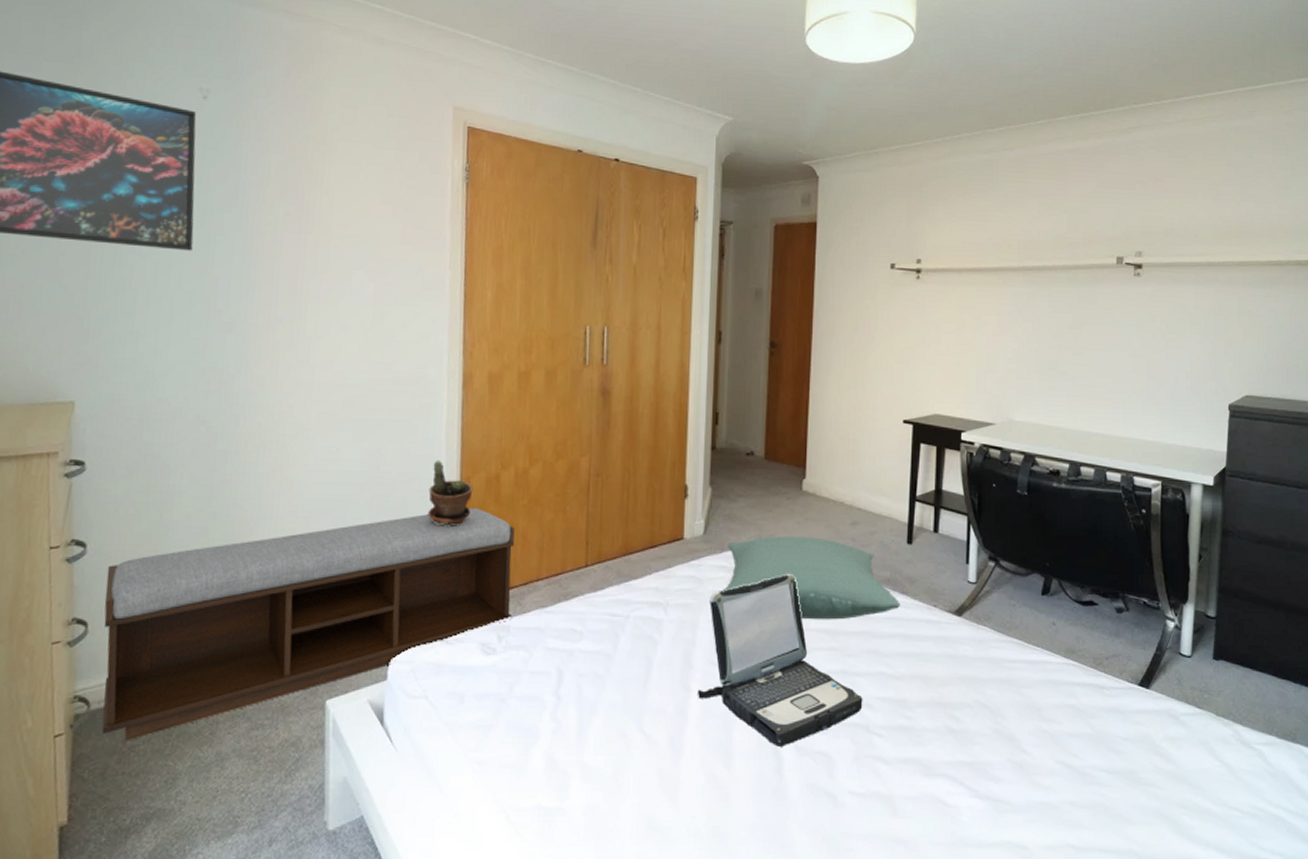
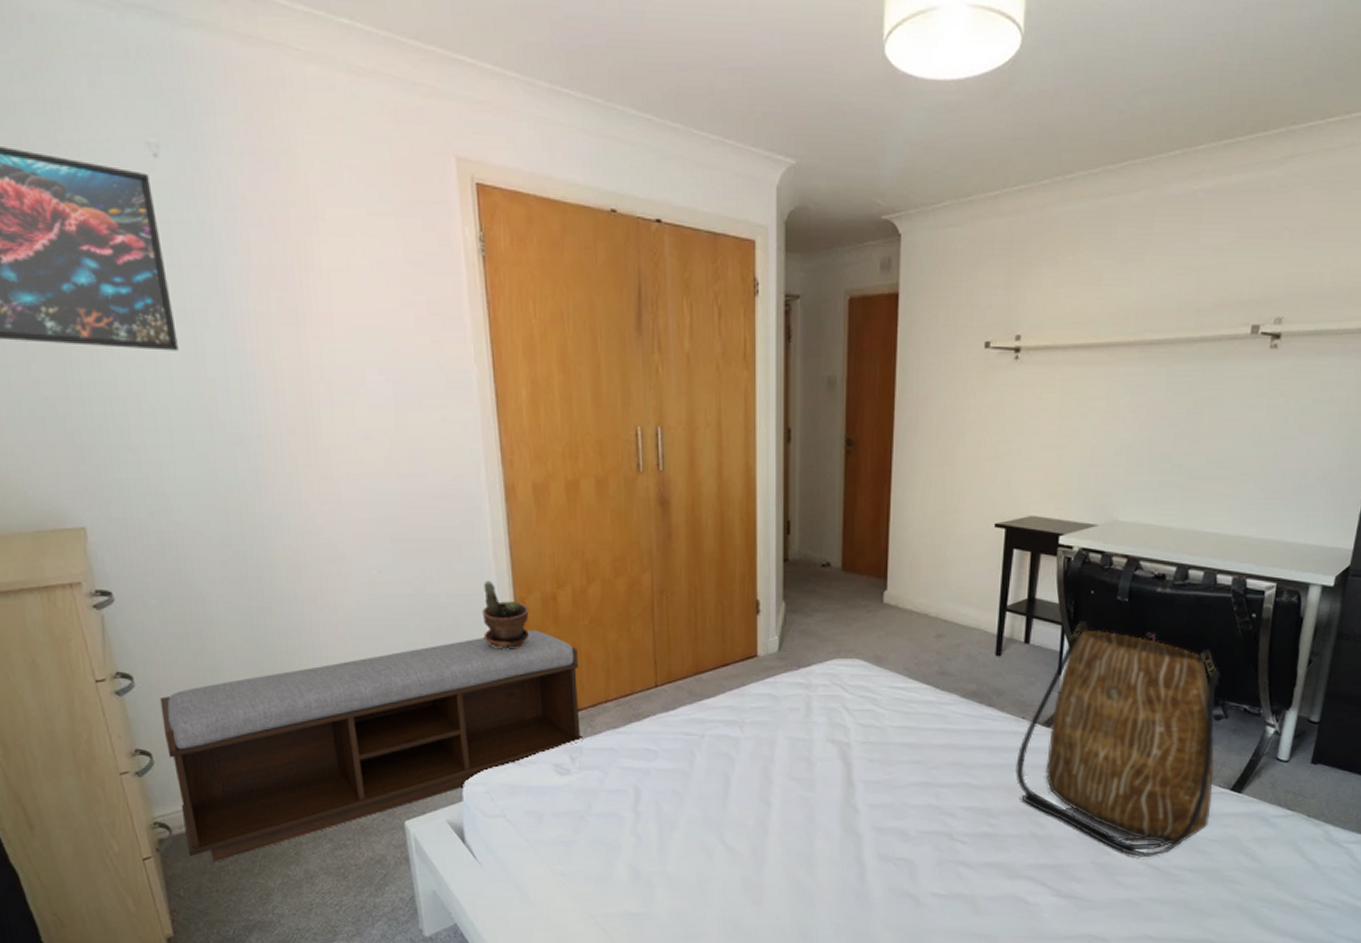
laptop: present [698,574,863,747] -> none [778,690,946,854]
pillow: present [721,536,900,620] -> none [799,651,986,734]
tote bag: none [930,512,1121,756] -> present [1016,621,1221,857]

